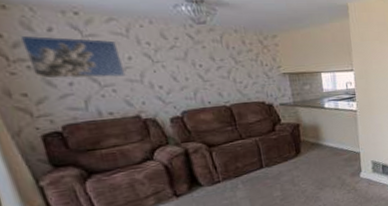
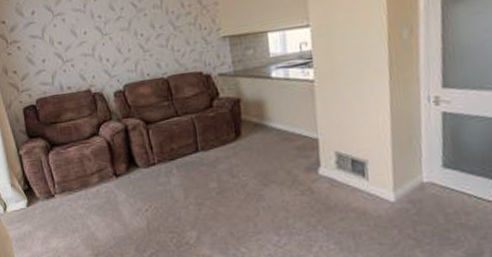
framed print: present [19,35,126,79] -> none [14,17,82,57]

